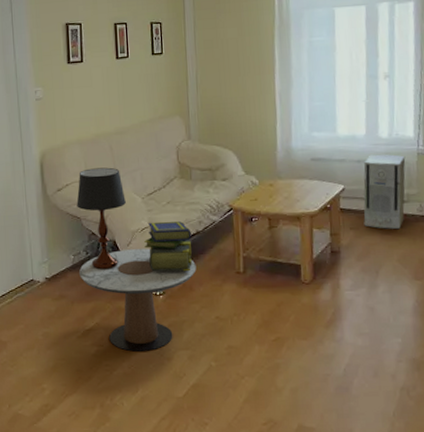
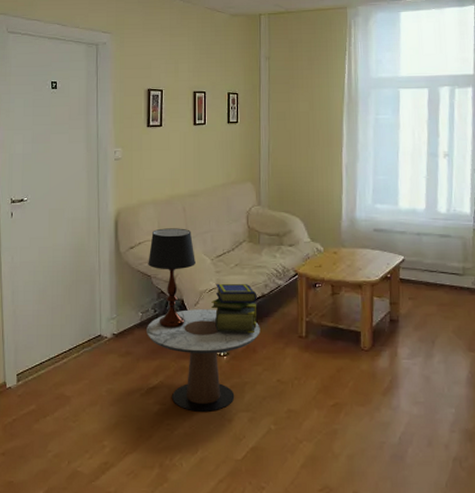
air purifier: present [363,154,406,229] -> none [421,228,462,301]

